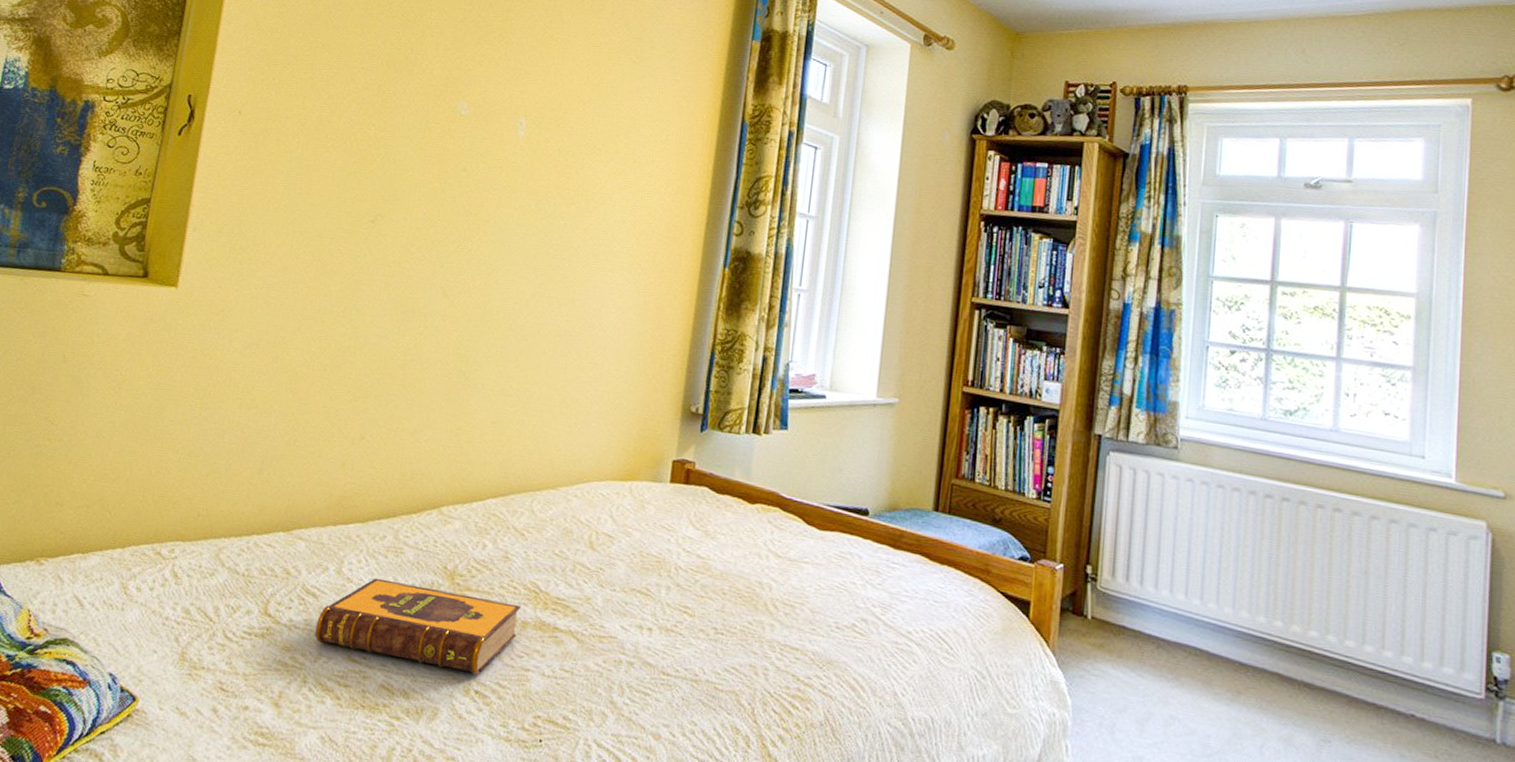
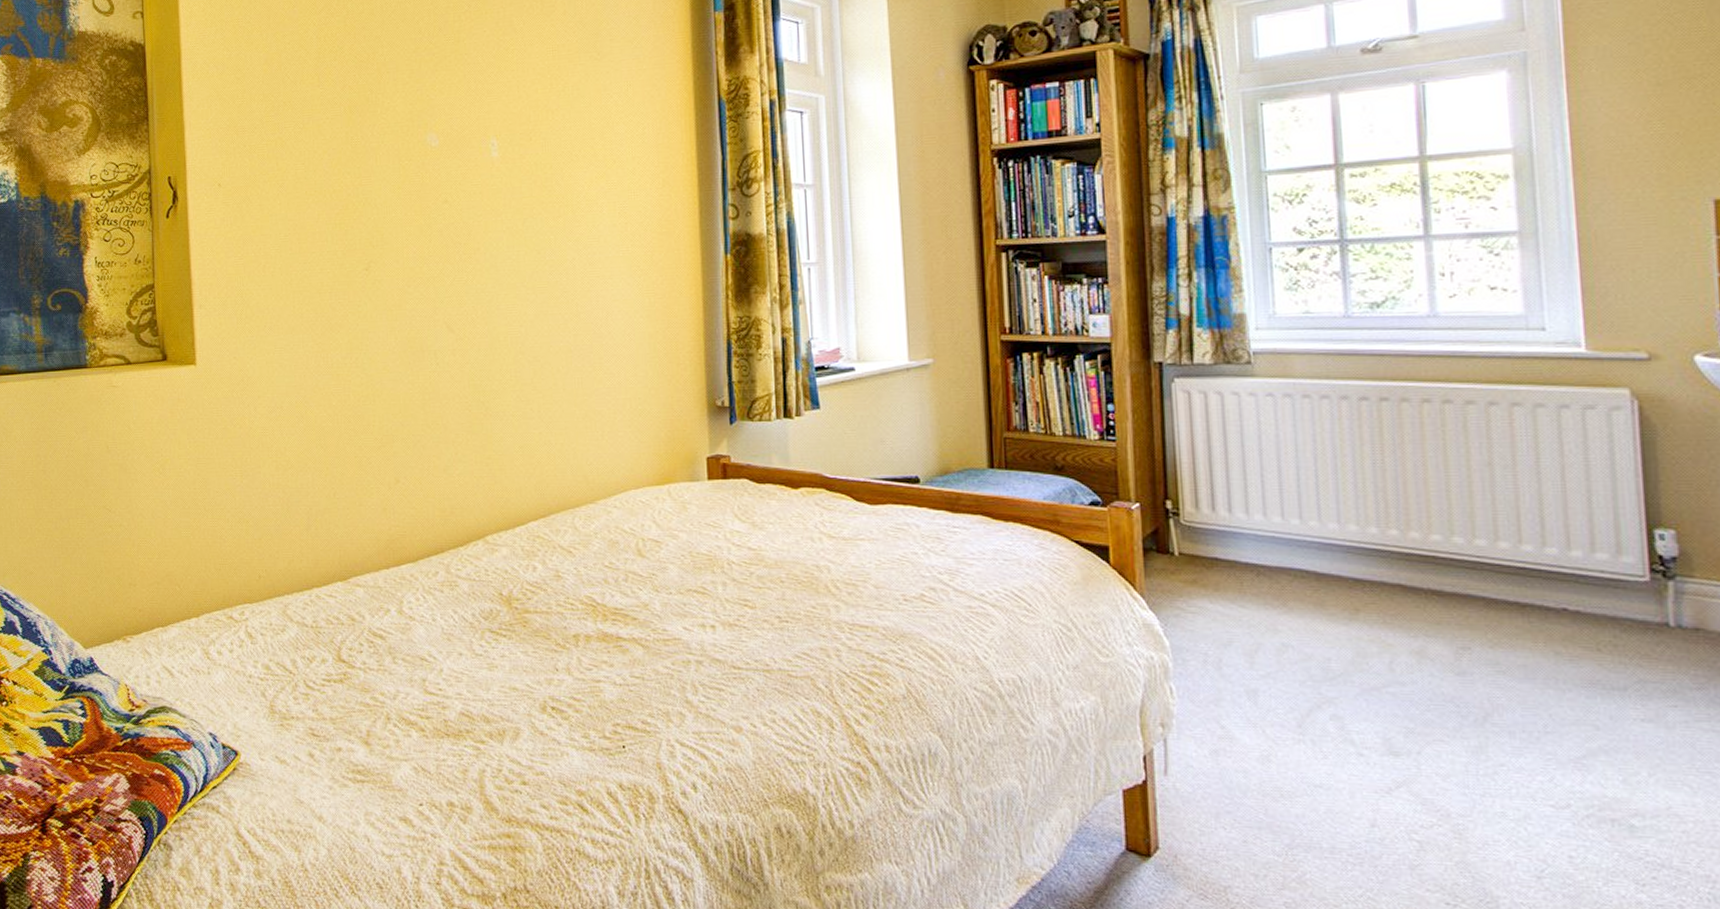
hardback book: present [315,577,520,676] -> none [389,613,582,693]

